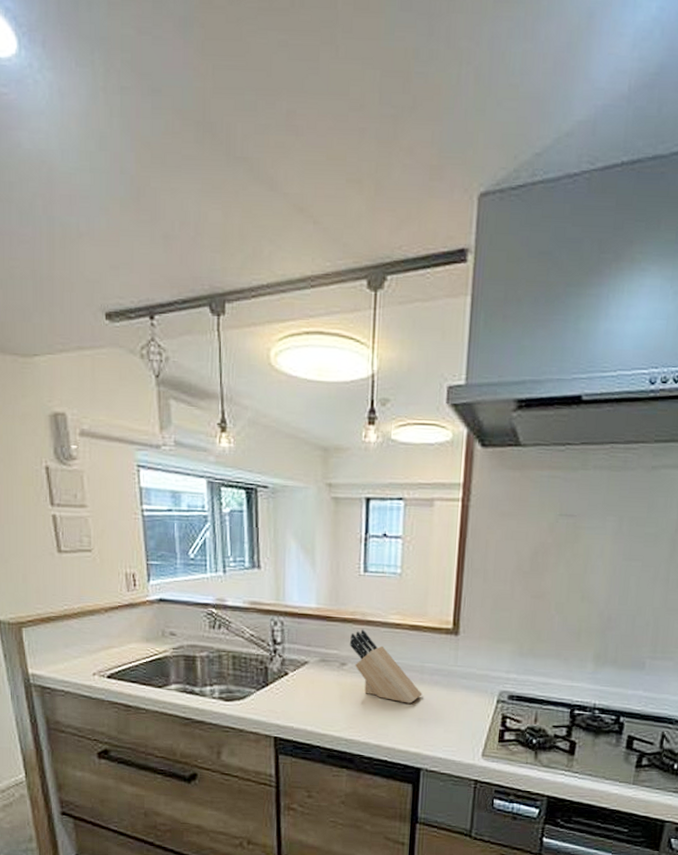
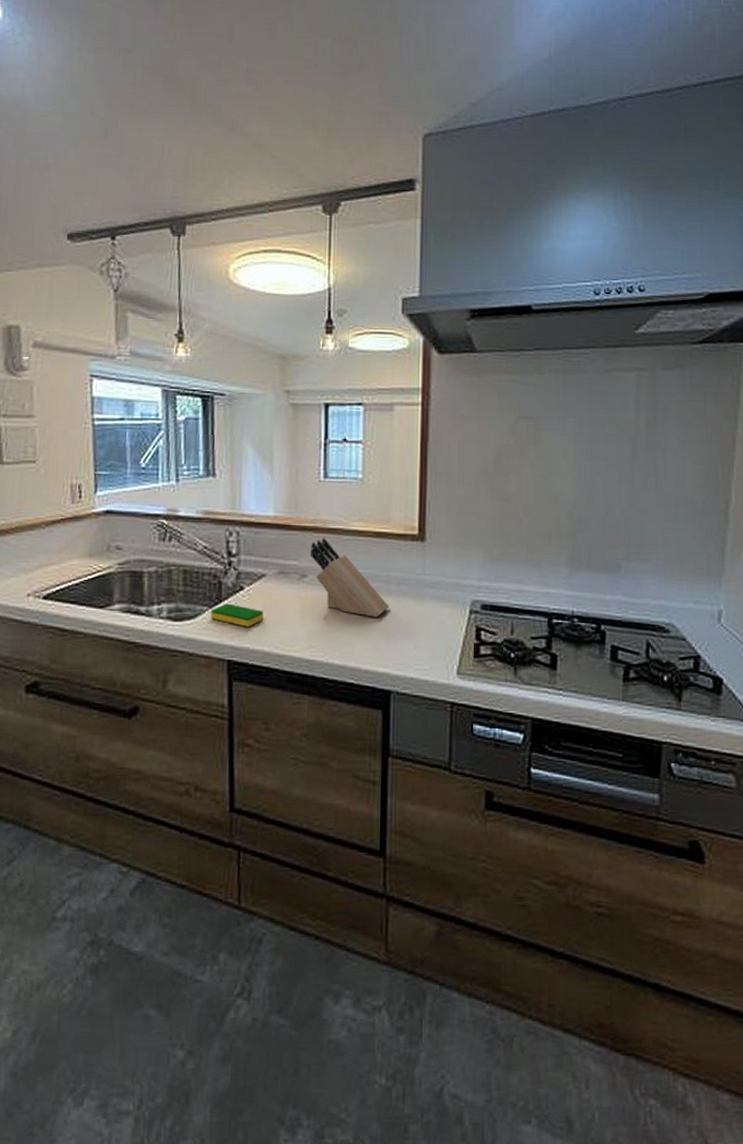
dish sponge: none [258,687,307,709] -> present [211,603,264,627]

